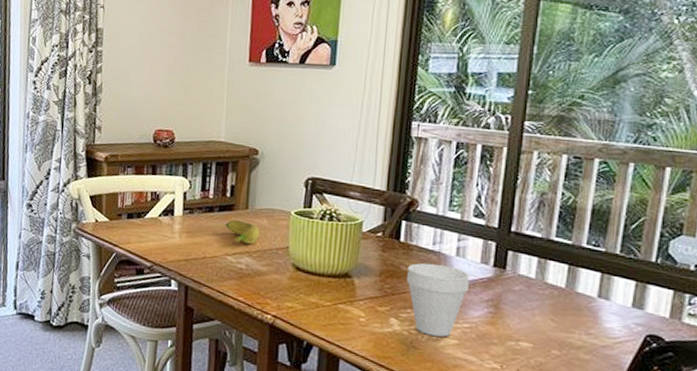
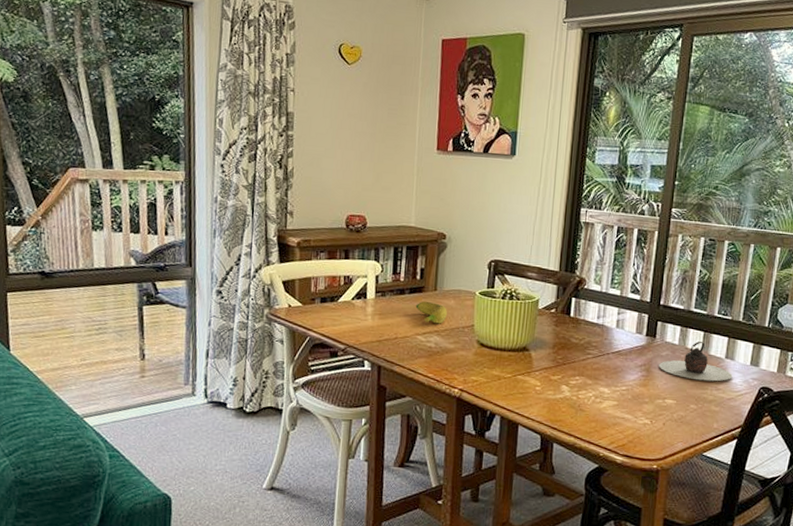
cup: present [407,263,470,337] -> none [576,335,627,399]
teapot: none [510,276,608,324] -> present [659,342,733,382]

